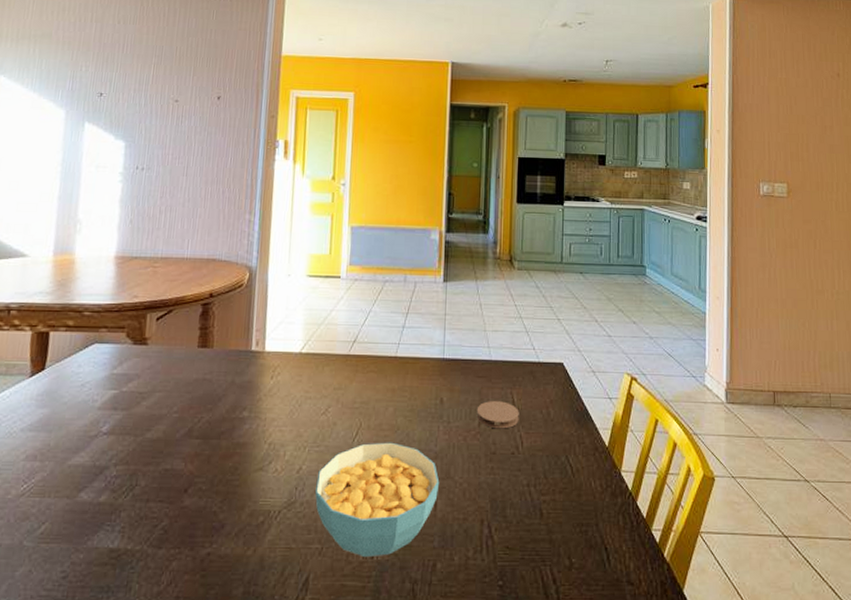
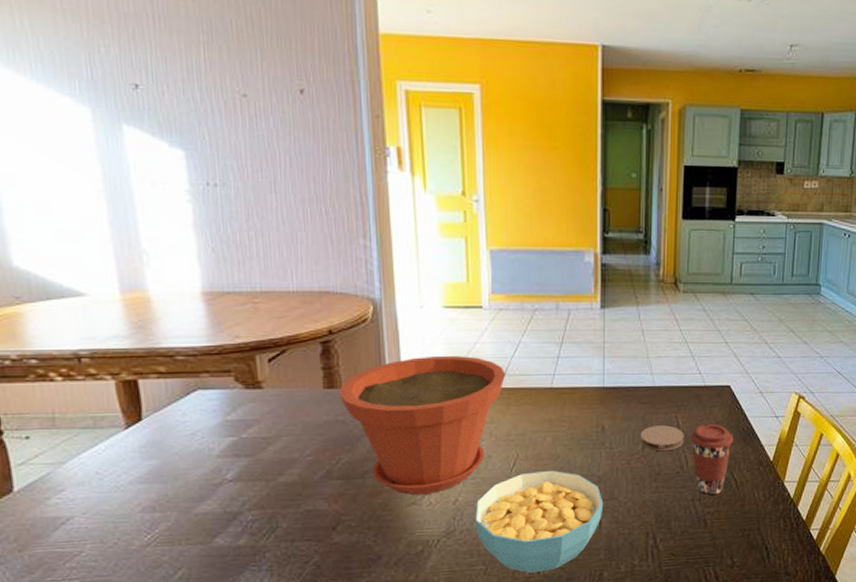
plant pot: none [209,320,356,460] -> present [338,355,506,495]
coffee cup: none [524,402,568,481] -> present [689,424,734,495]

